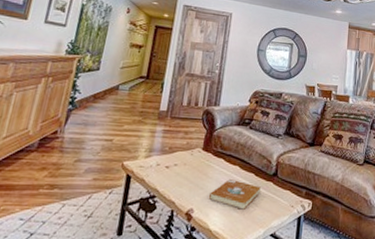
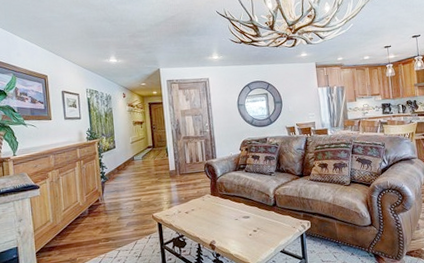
book: present [209,179,261,210] -> none [225,214,265,236]

